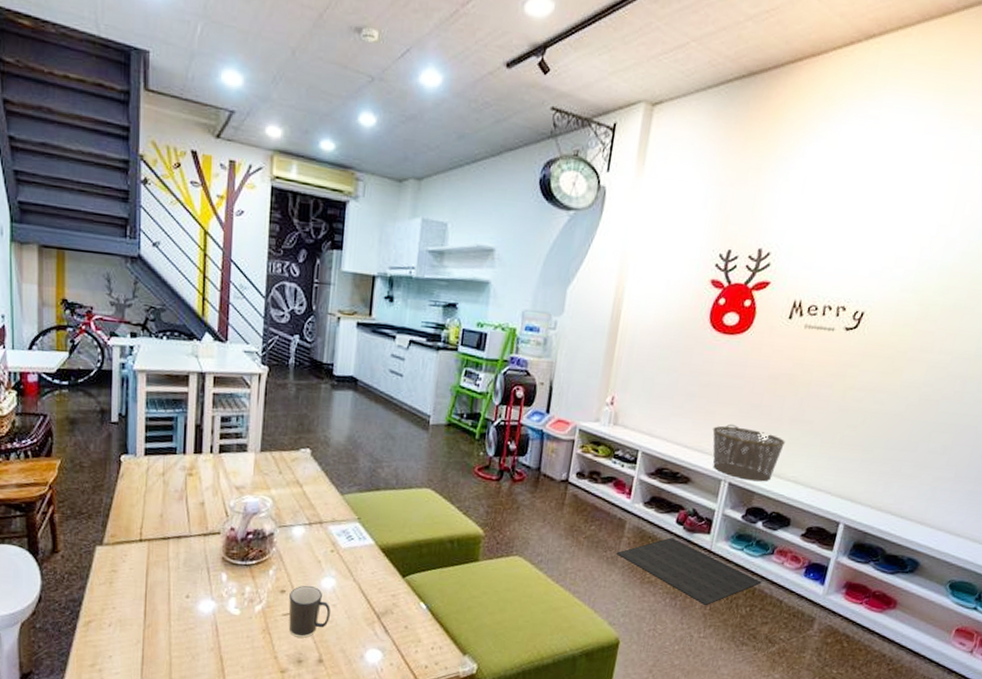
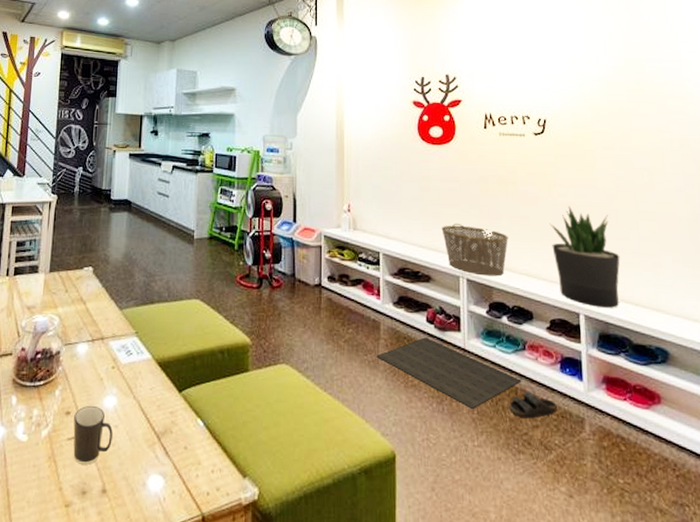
sandal: none [743,591,792,616] -> present [509,391,557,419]
planter: none [825,413,902,519] -> present [549,206,620,308]

